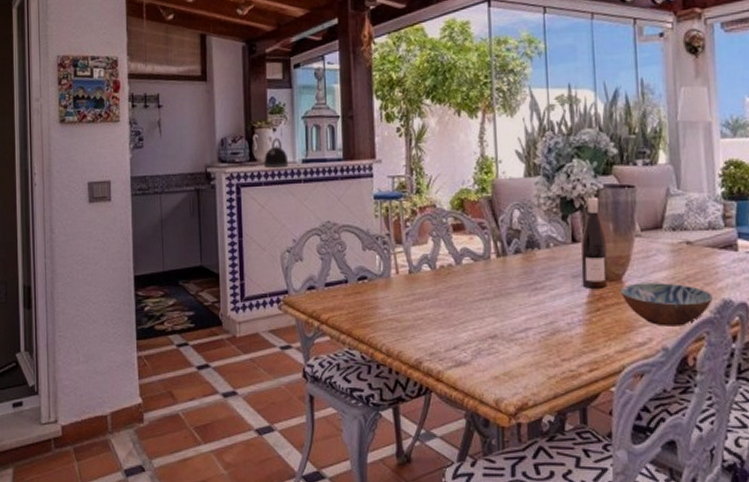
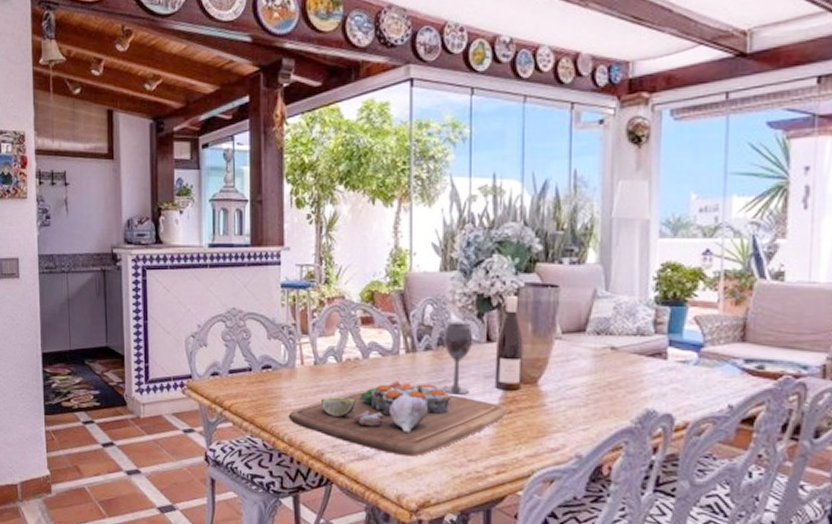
kettle: present [263,137,289,169] -> none [169,220,195,252]
food platter: none [385,284,594,360] -> present [288,380,506,457]
wine glass: none [530,225,560,295] -> present [442,322,473,395]
bowl: present [620,283,714,327] -> none [535,387,636,434]

